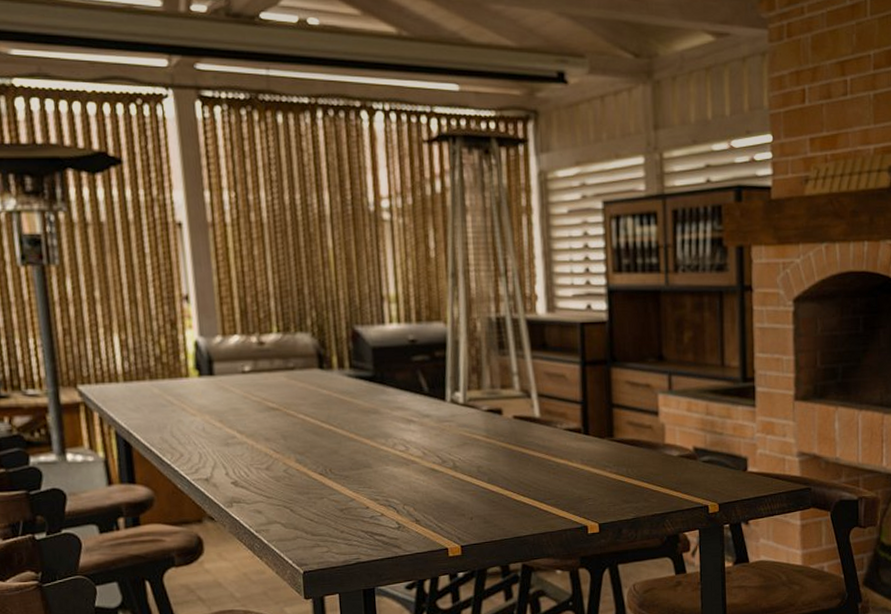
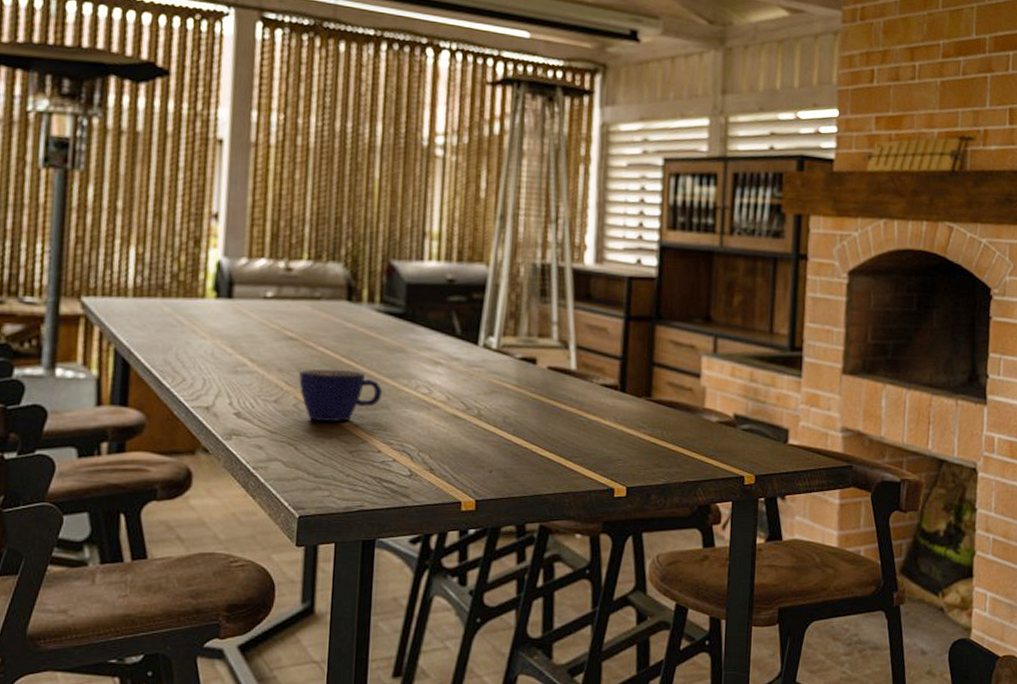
cup: none [285,434,364,485] -> present [299,368,383,422]

